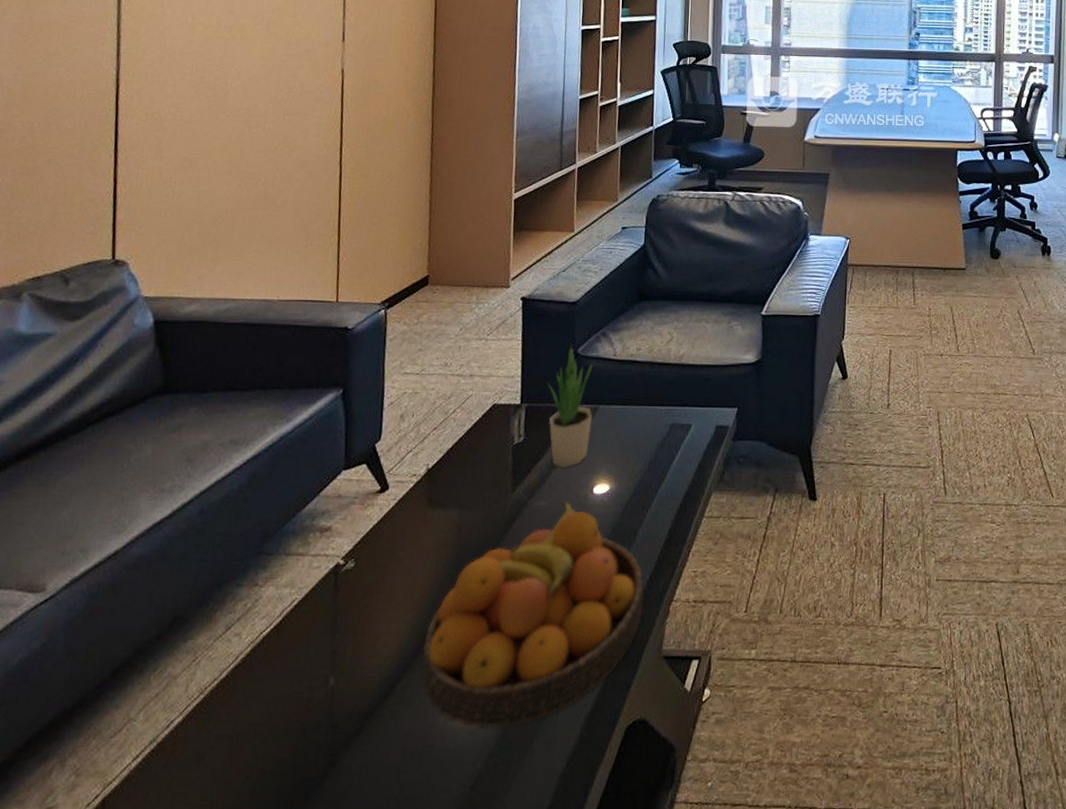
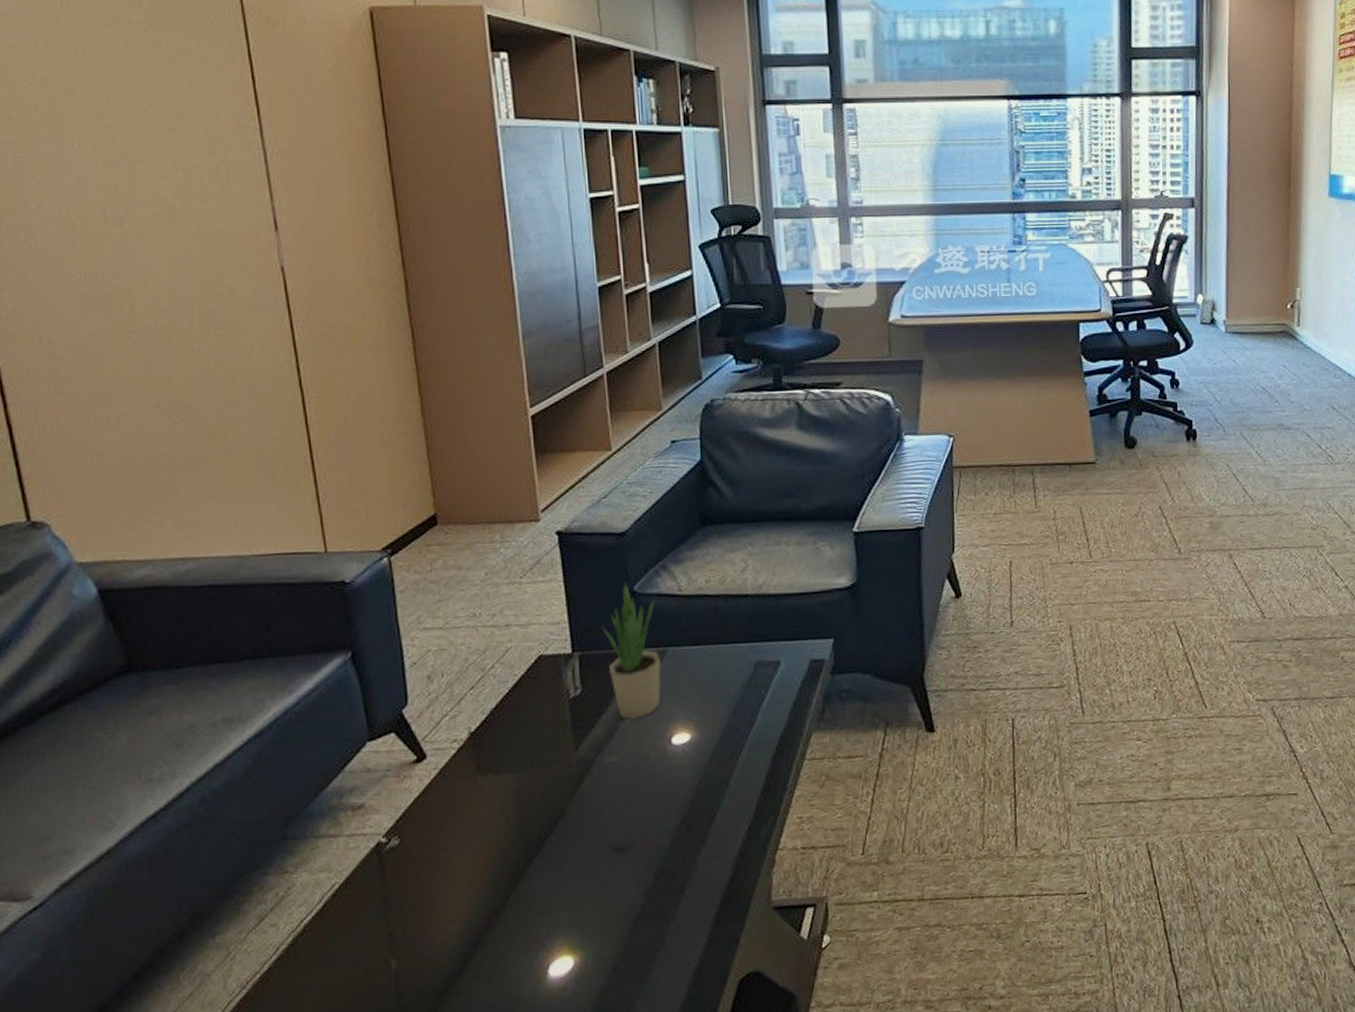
fruit bowl: present [421,501,645,728] -> none [494,755,745,996]

